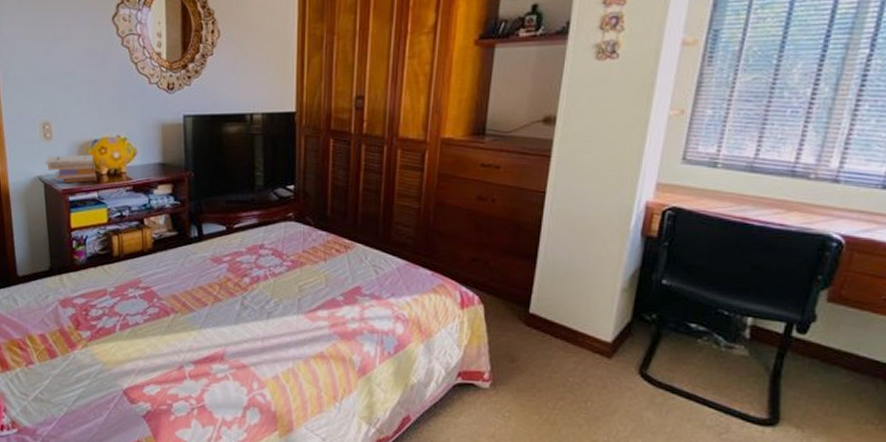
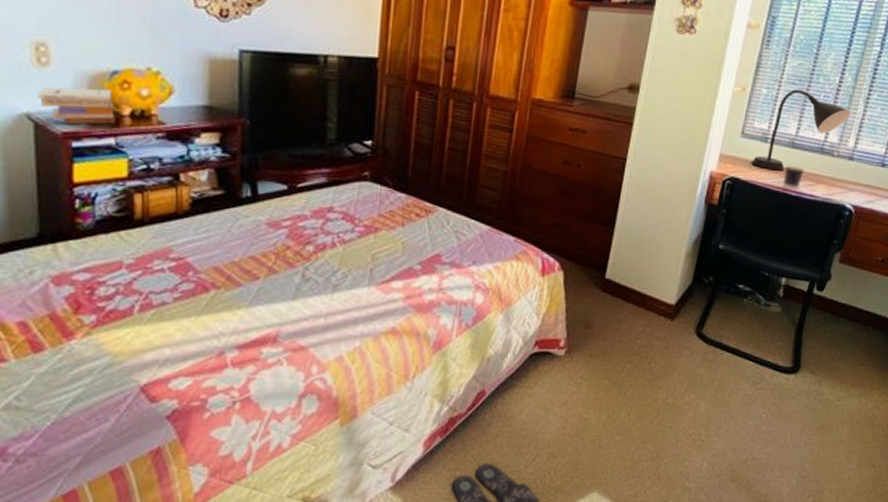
desk lamp: none [696,106,830,198] -> present [750,89,850,171]
mug: none [740,191,770,218] -> present [782,165,805,189]

